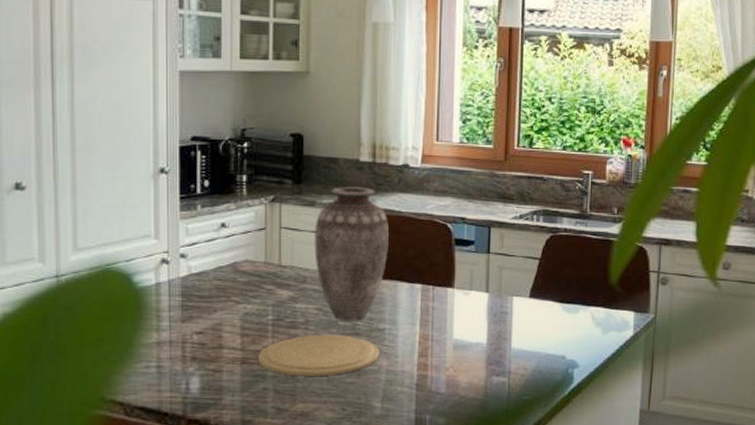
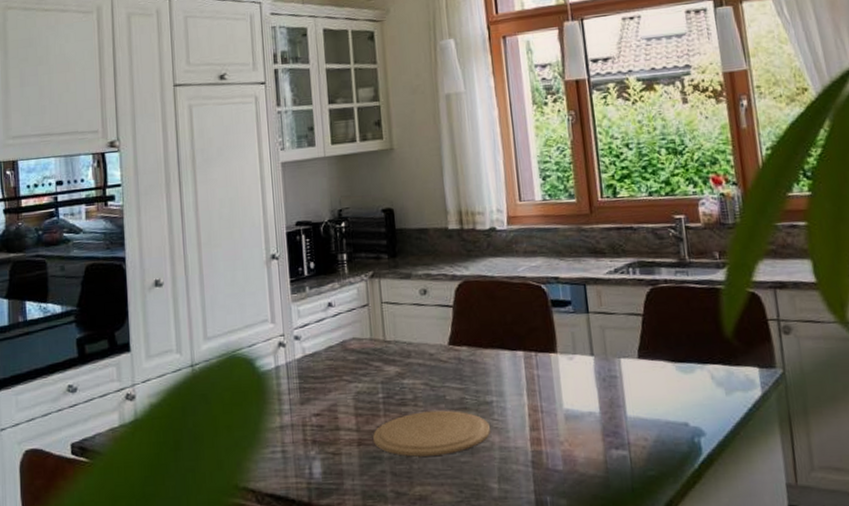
vase: present [314,187,389,321] -> none [413,255,486,396]

